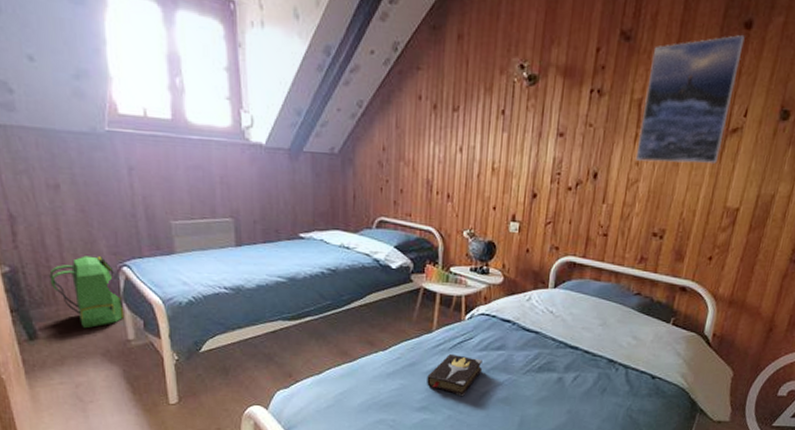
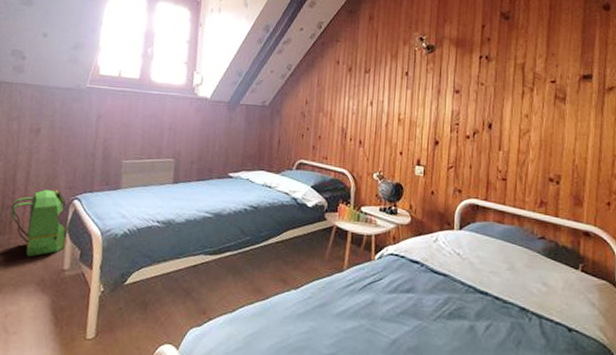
hardback book: present [427,353,483,396] -> none [336,294,393,343]
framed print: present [635,34,745,165] -> none [524,14,606,118]

